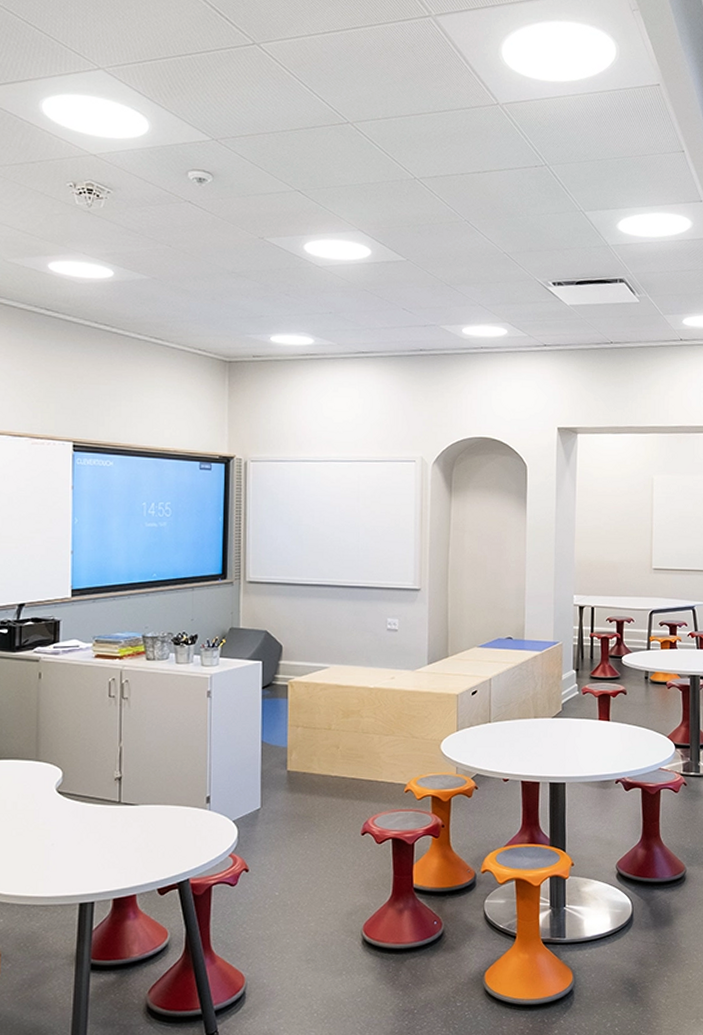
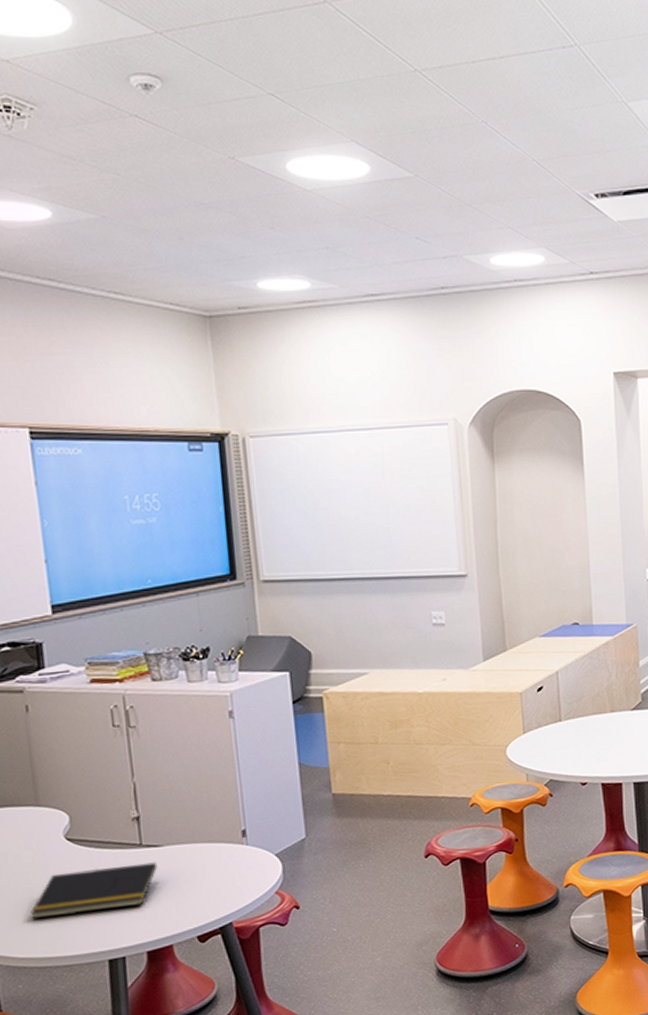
notepad: none [19,819,131,861] -> present [30,862,158,920]

